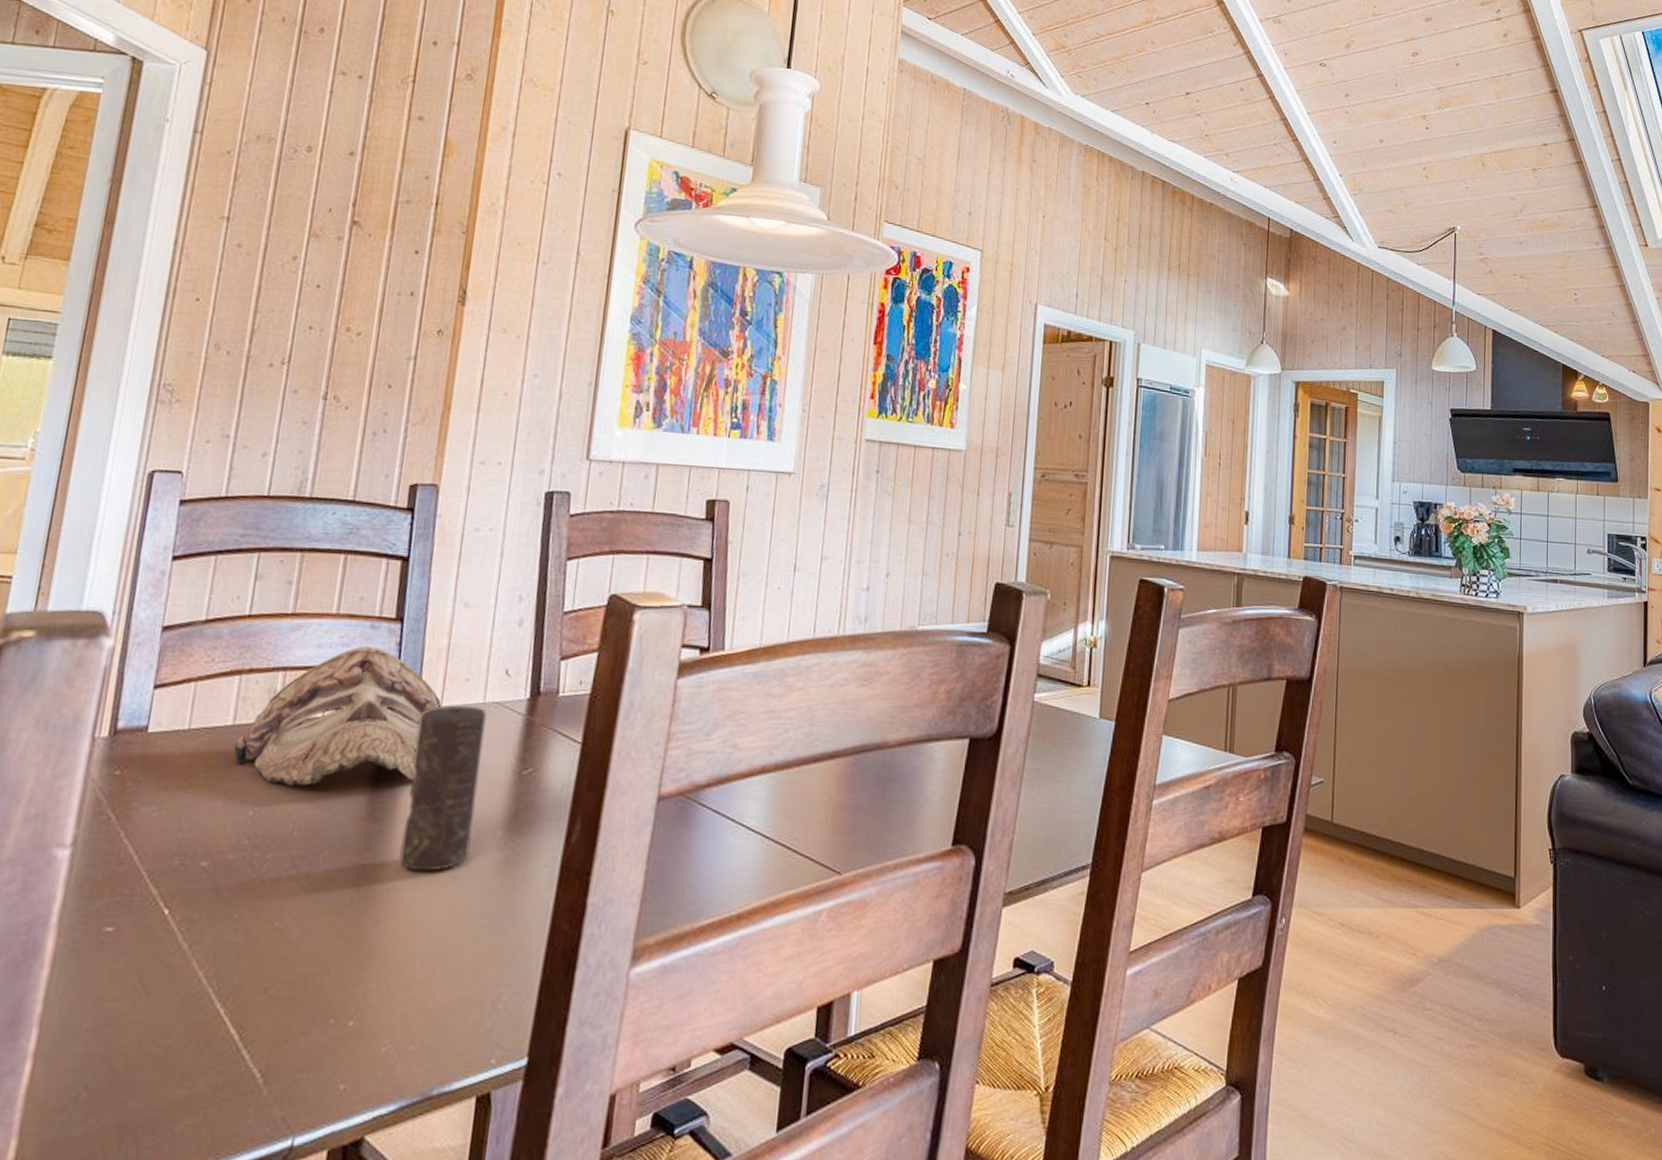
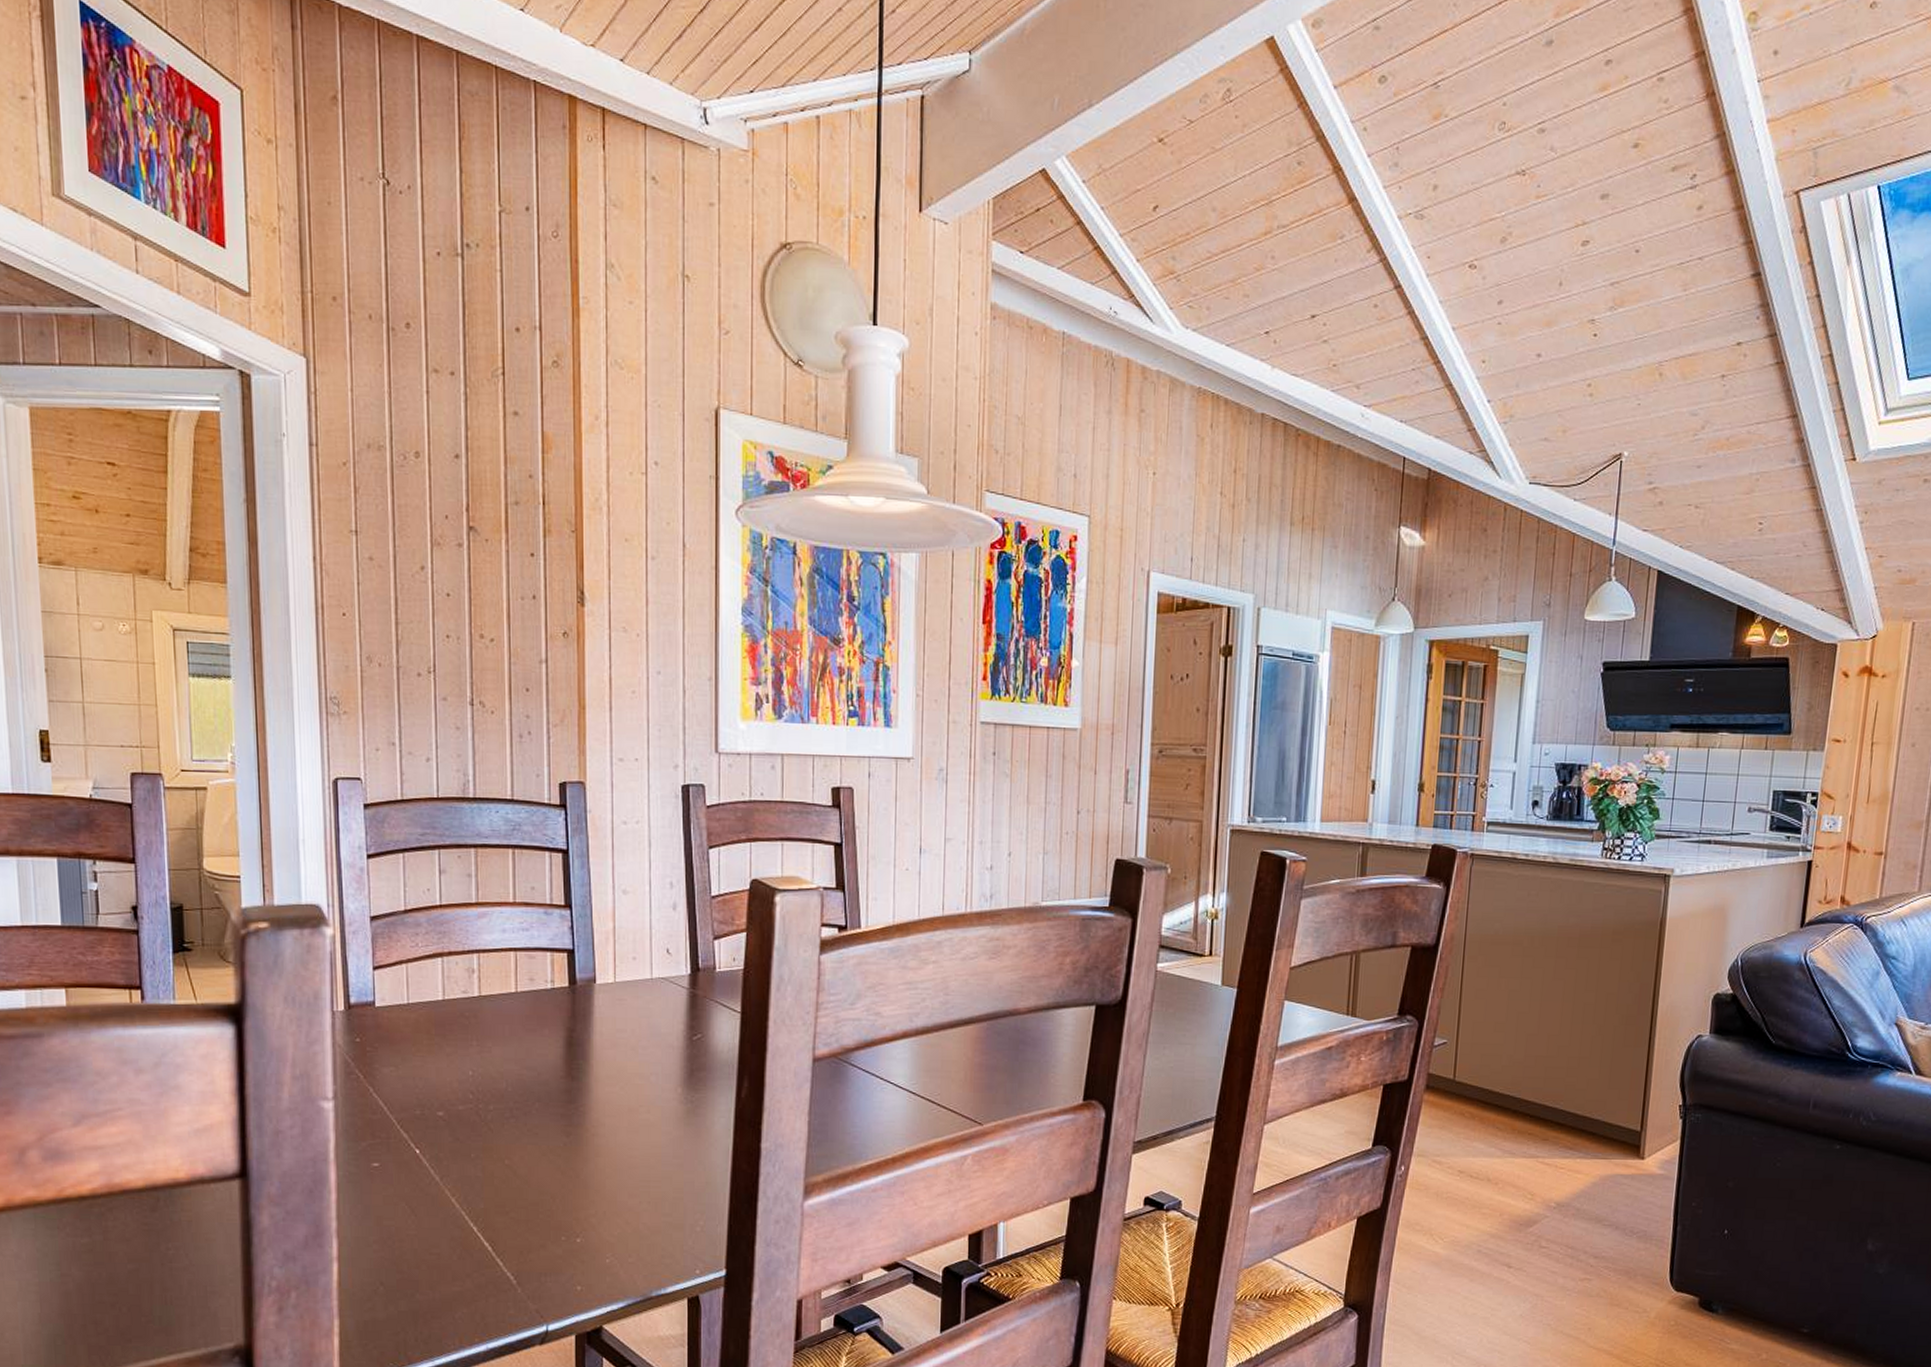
animal skull: present [233,646,442,785] -> none [447,930,616,1050]
candle: present [399,705,487,872] -> none [597,980,656,1121]

